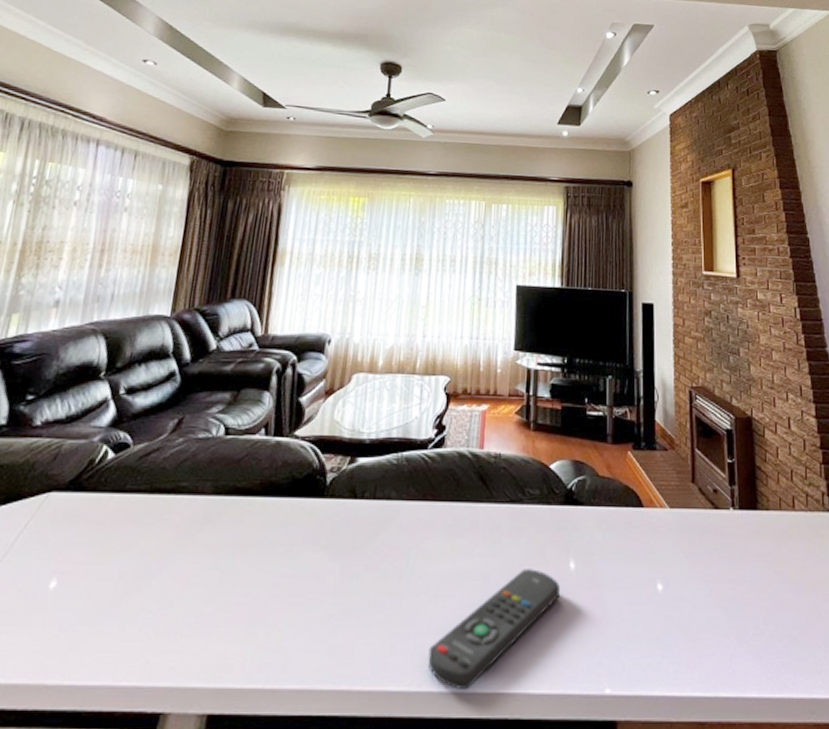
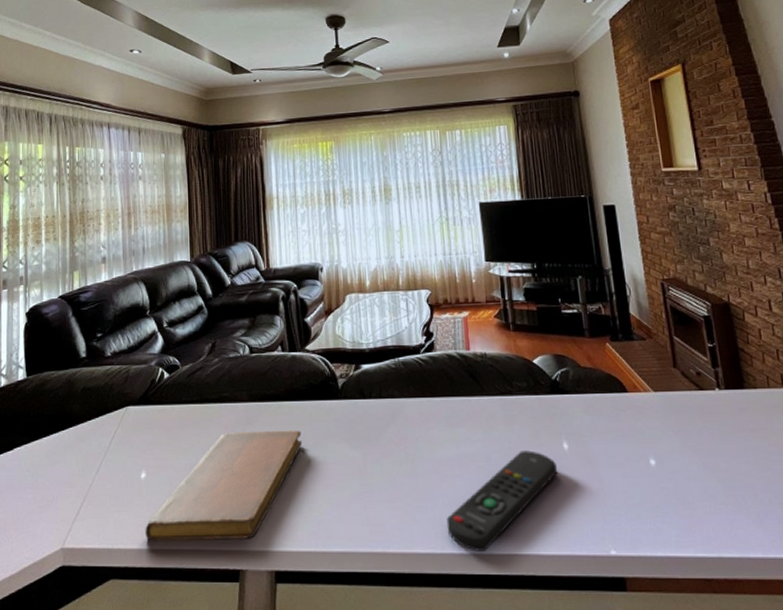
notebook: none [39,532,272,674] -> present [145,430,302,541]

